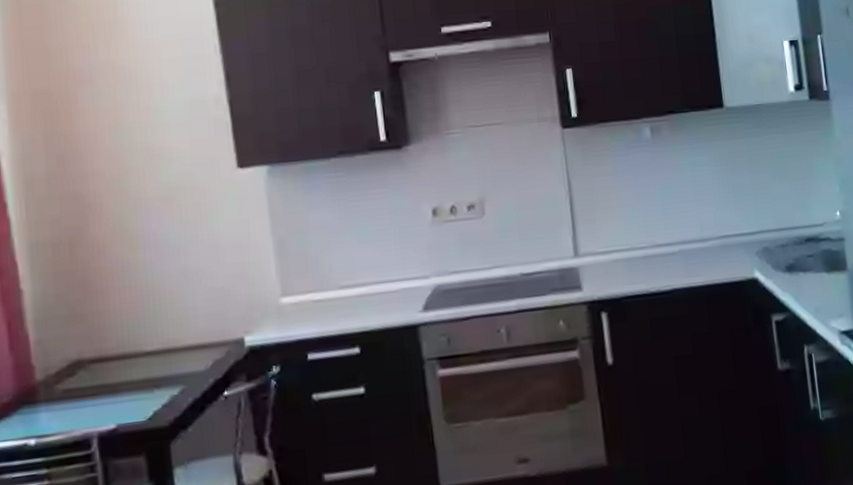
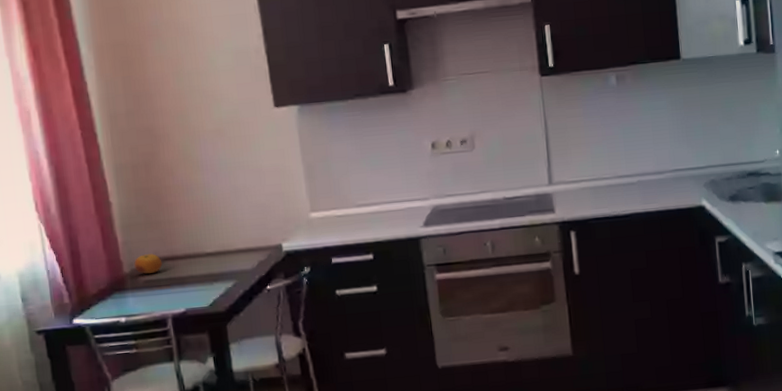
fruit: none [50,354,88,381] -> present [134,254,163,274]

